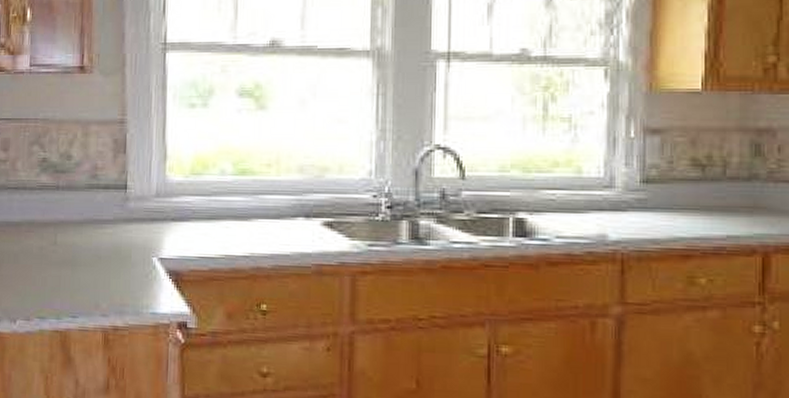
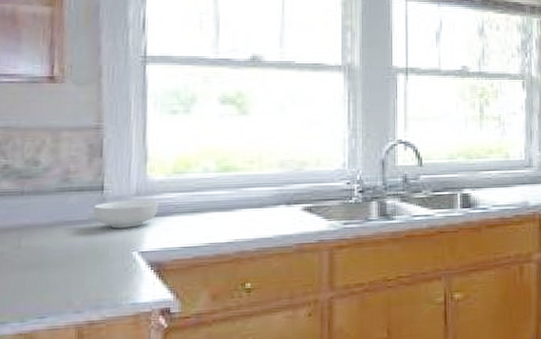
cereal bowl: none [117,201,177,231] -> present [93,199,159,228]

